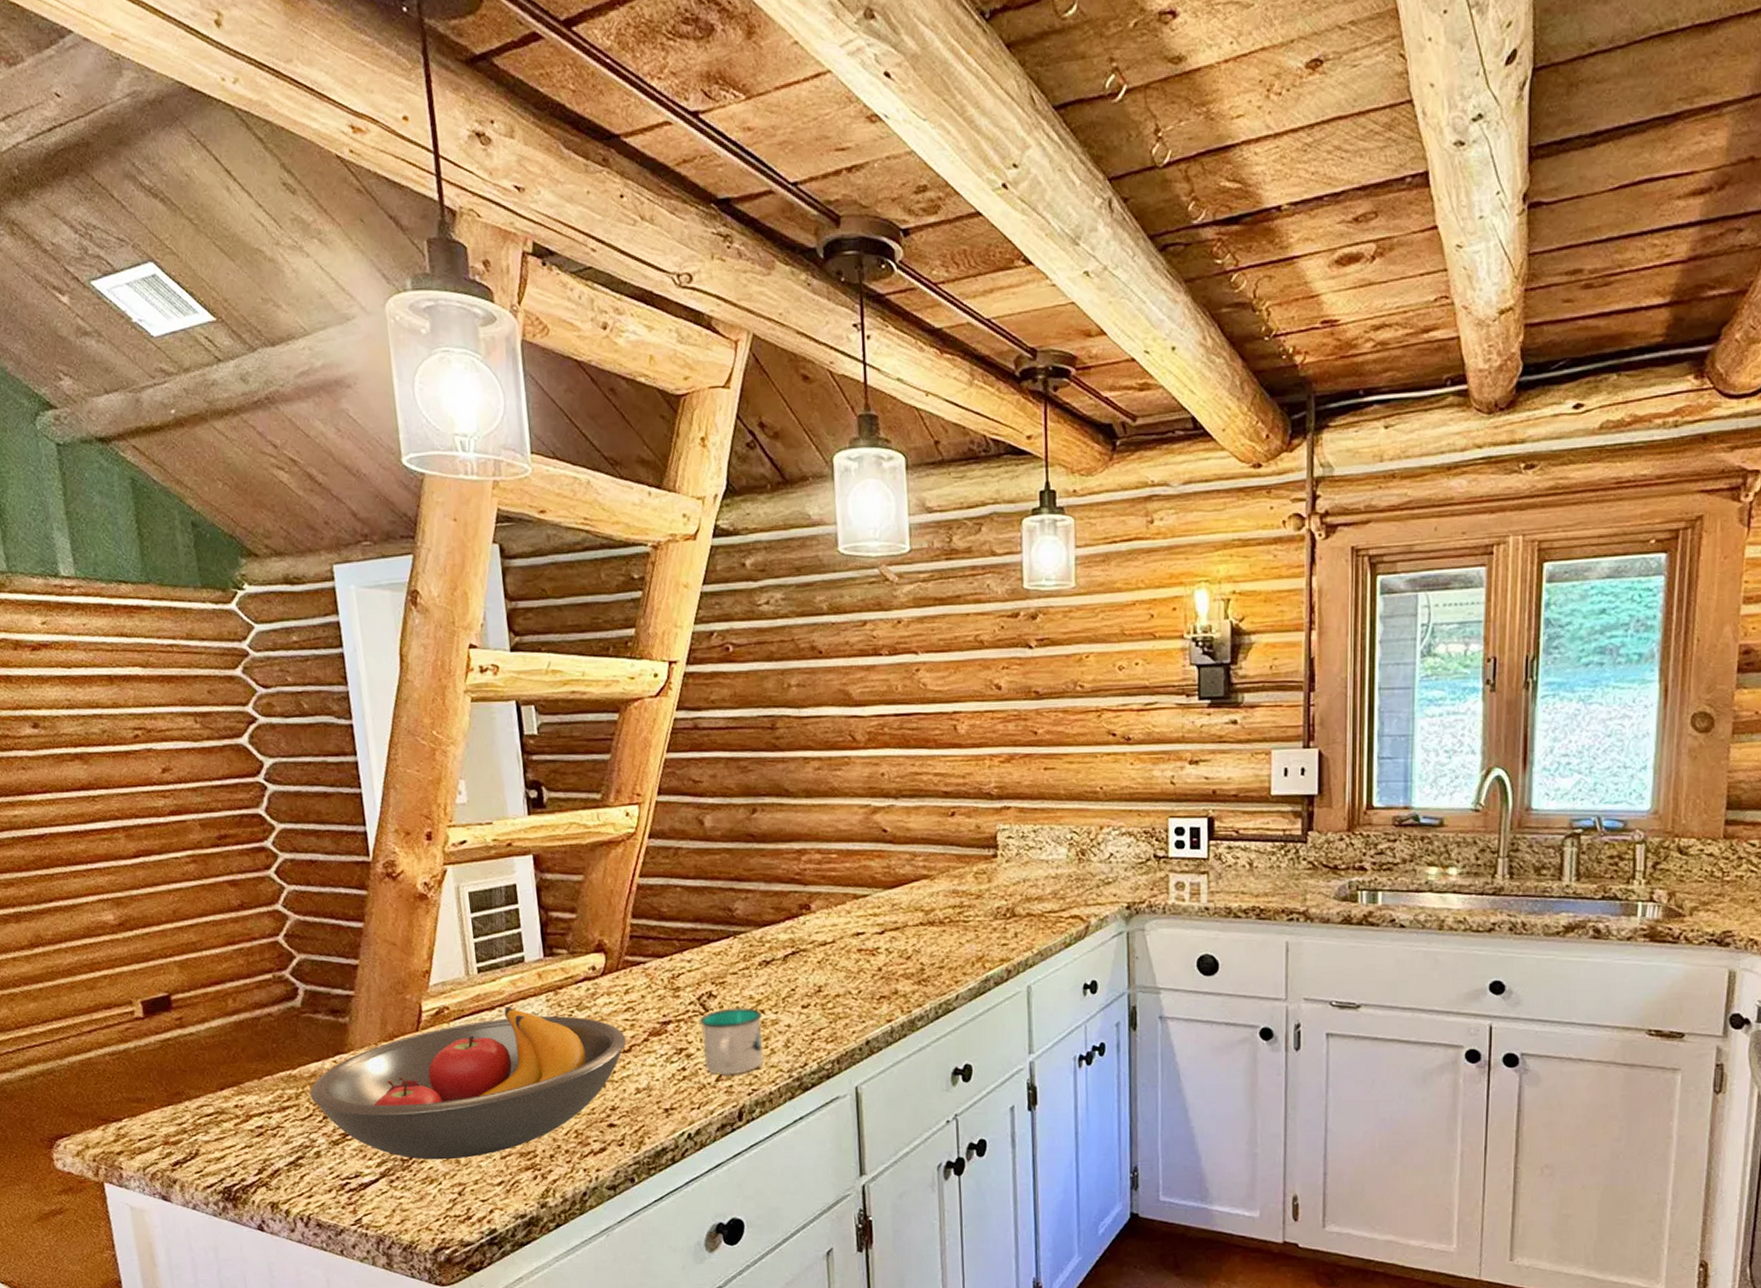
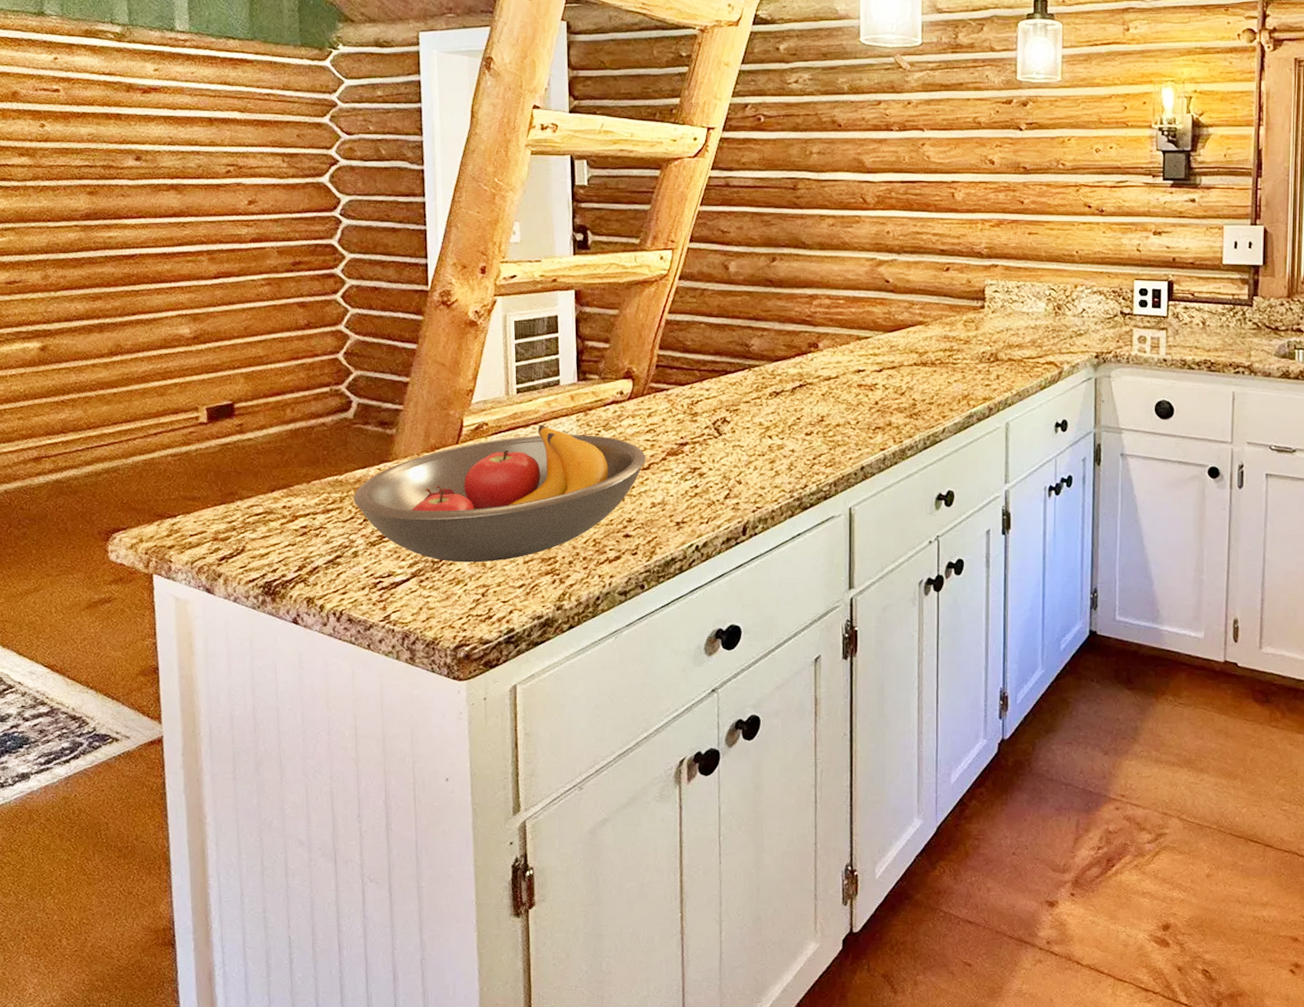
mug: present [699,1006,763,1075] -> none [713,432,769,494]

